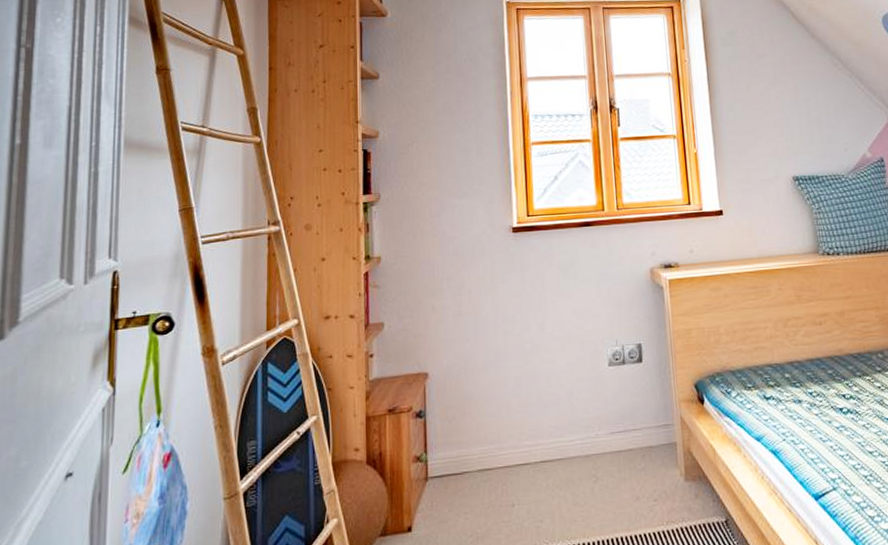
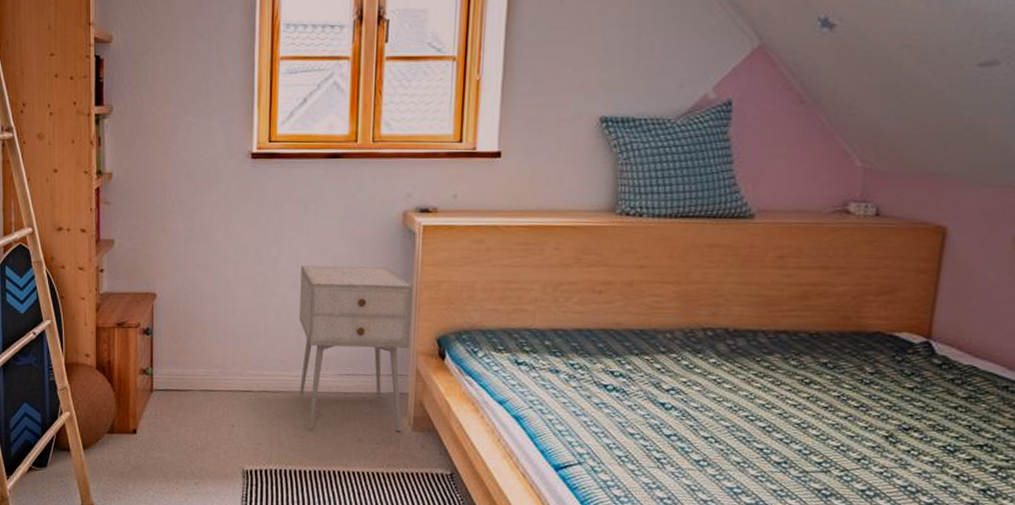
nightstand: none [566,321,675,496] -> present [299,265,413,431]

